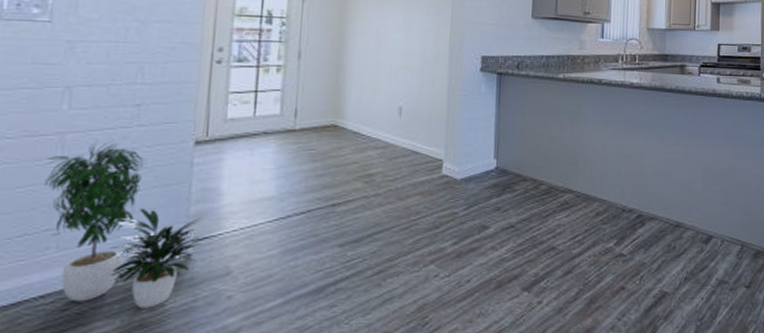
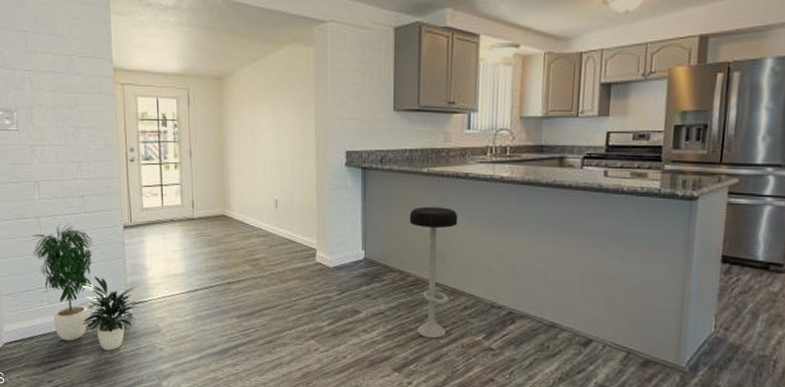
bar stool: none [544,112,592,250] -> present [409,206,458,339]

